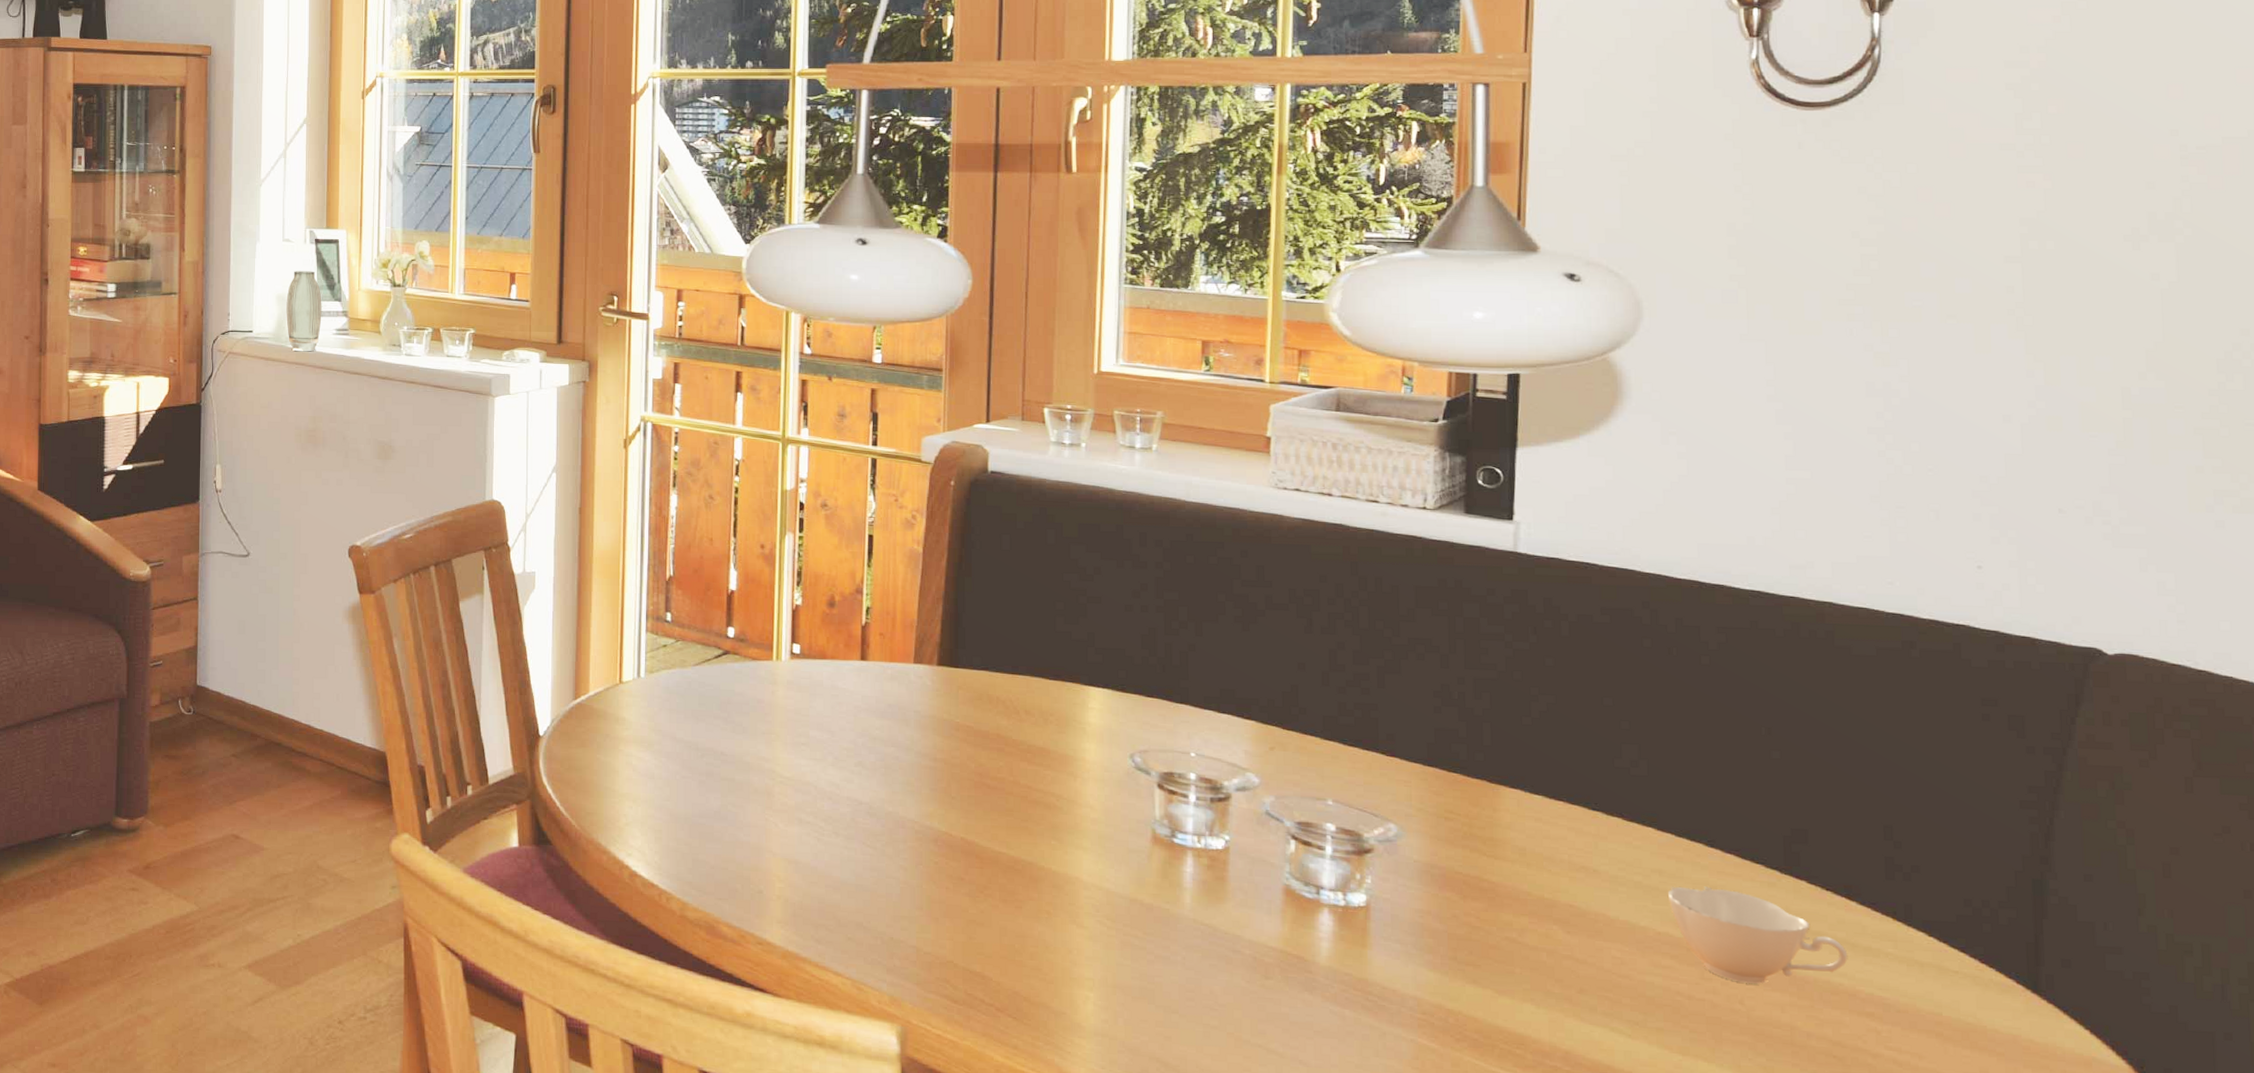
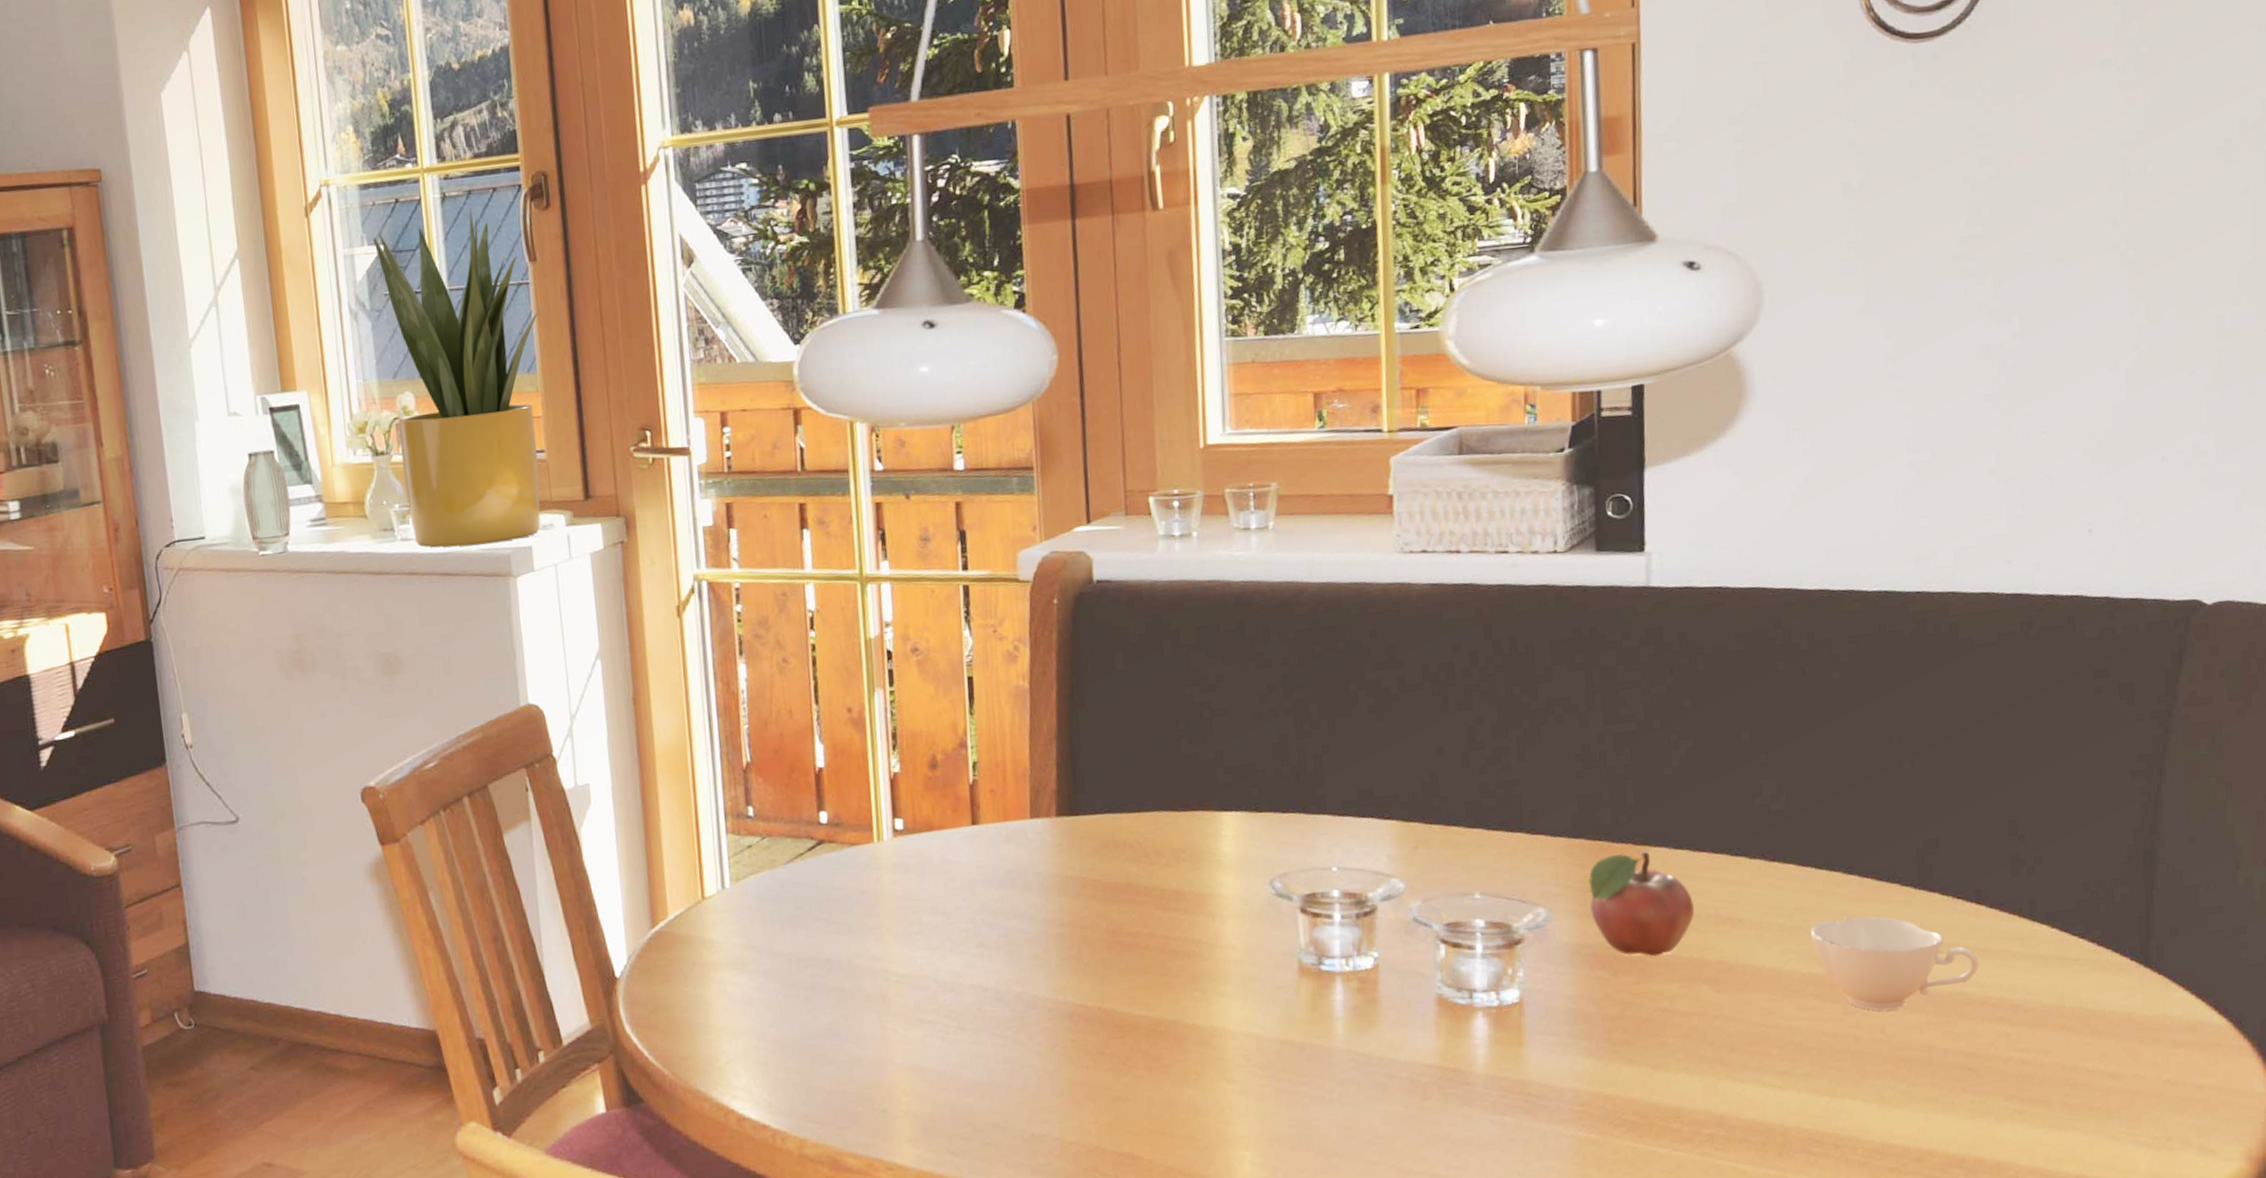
planter: none [412,106,545,367] -> present [372,207,547,548]
fruit: none [1441,787,1548,889] -> present [1589,851,1695,957]

